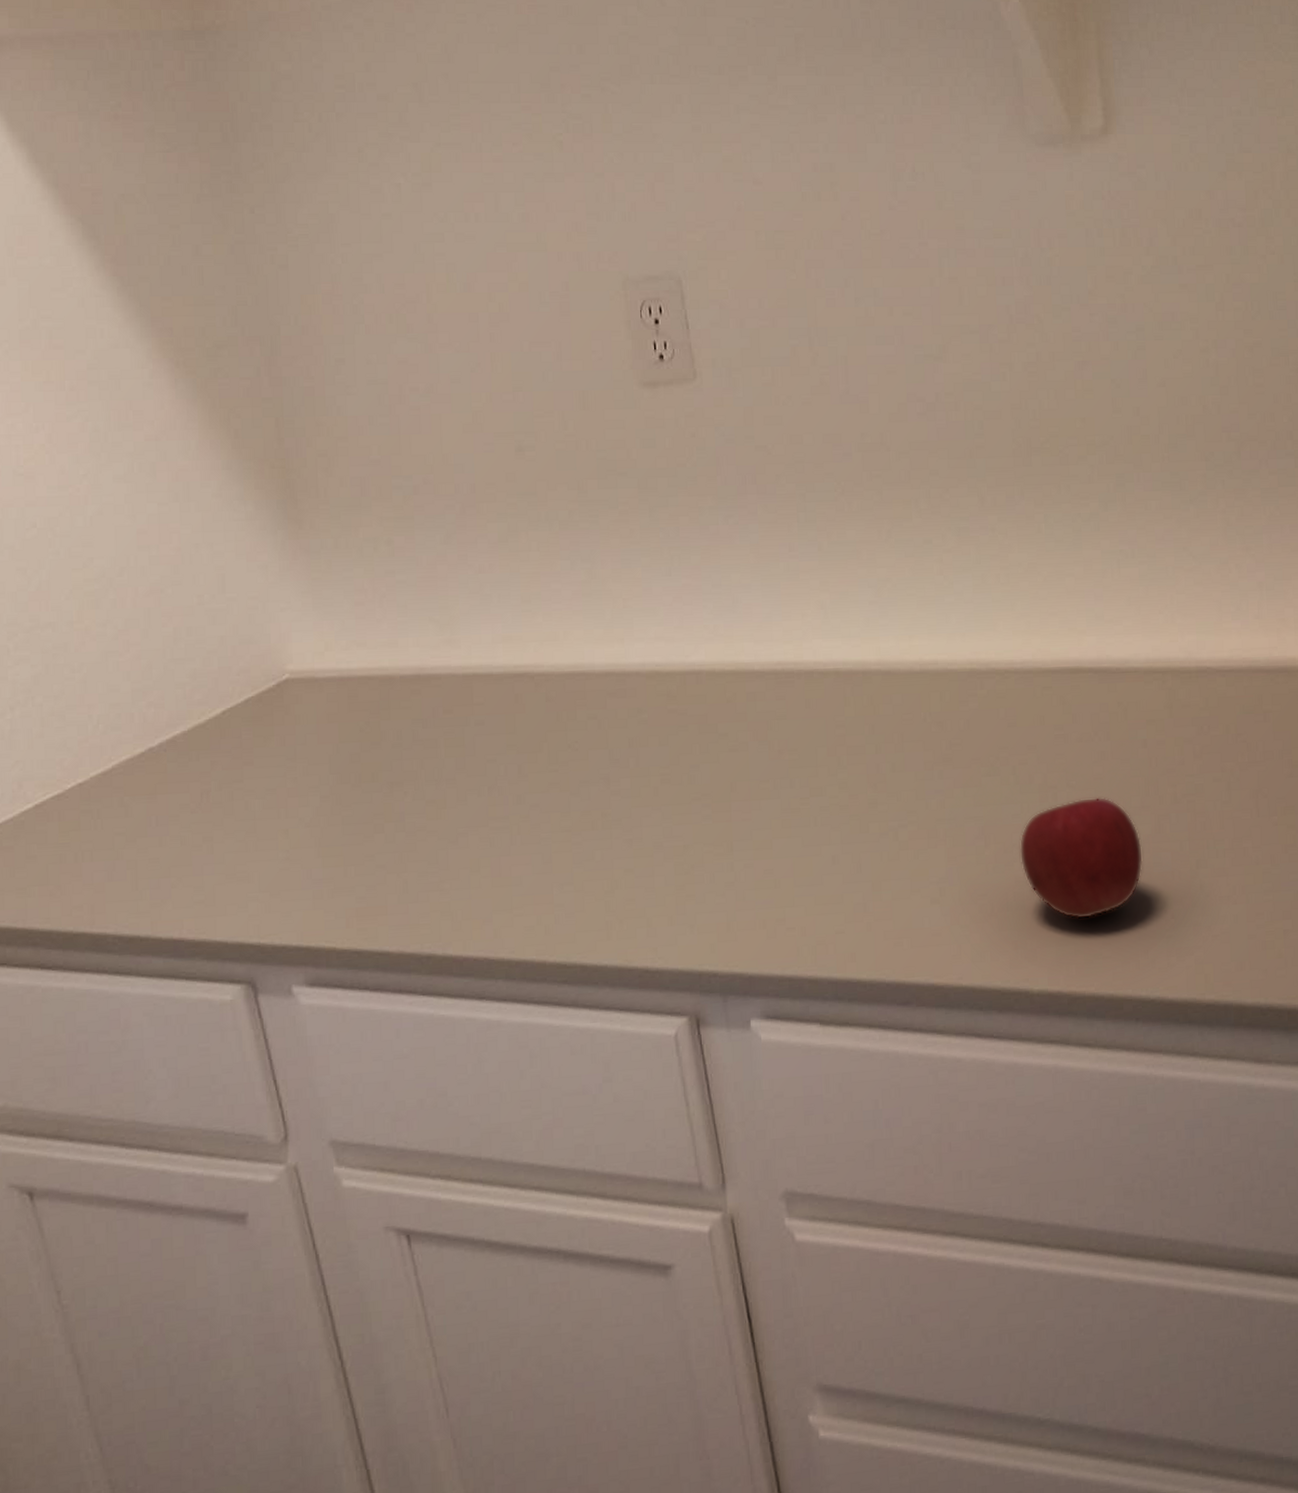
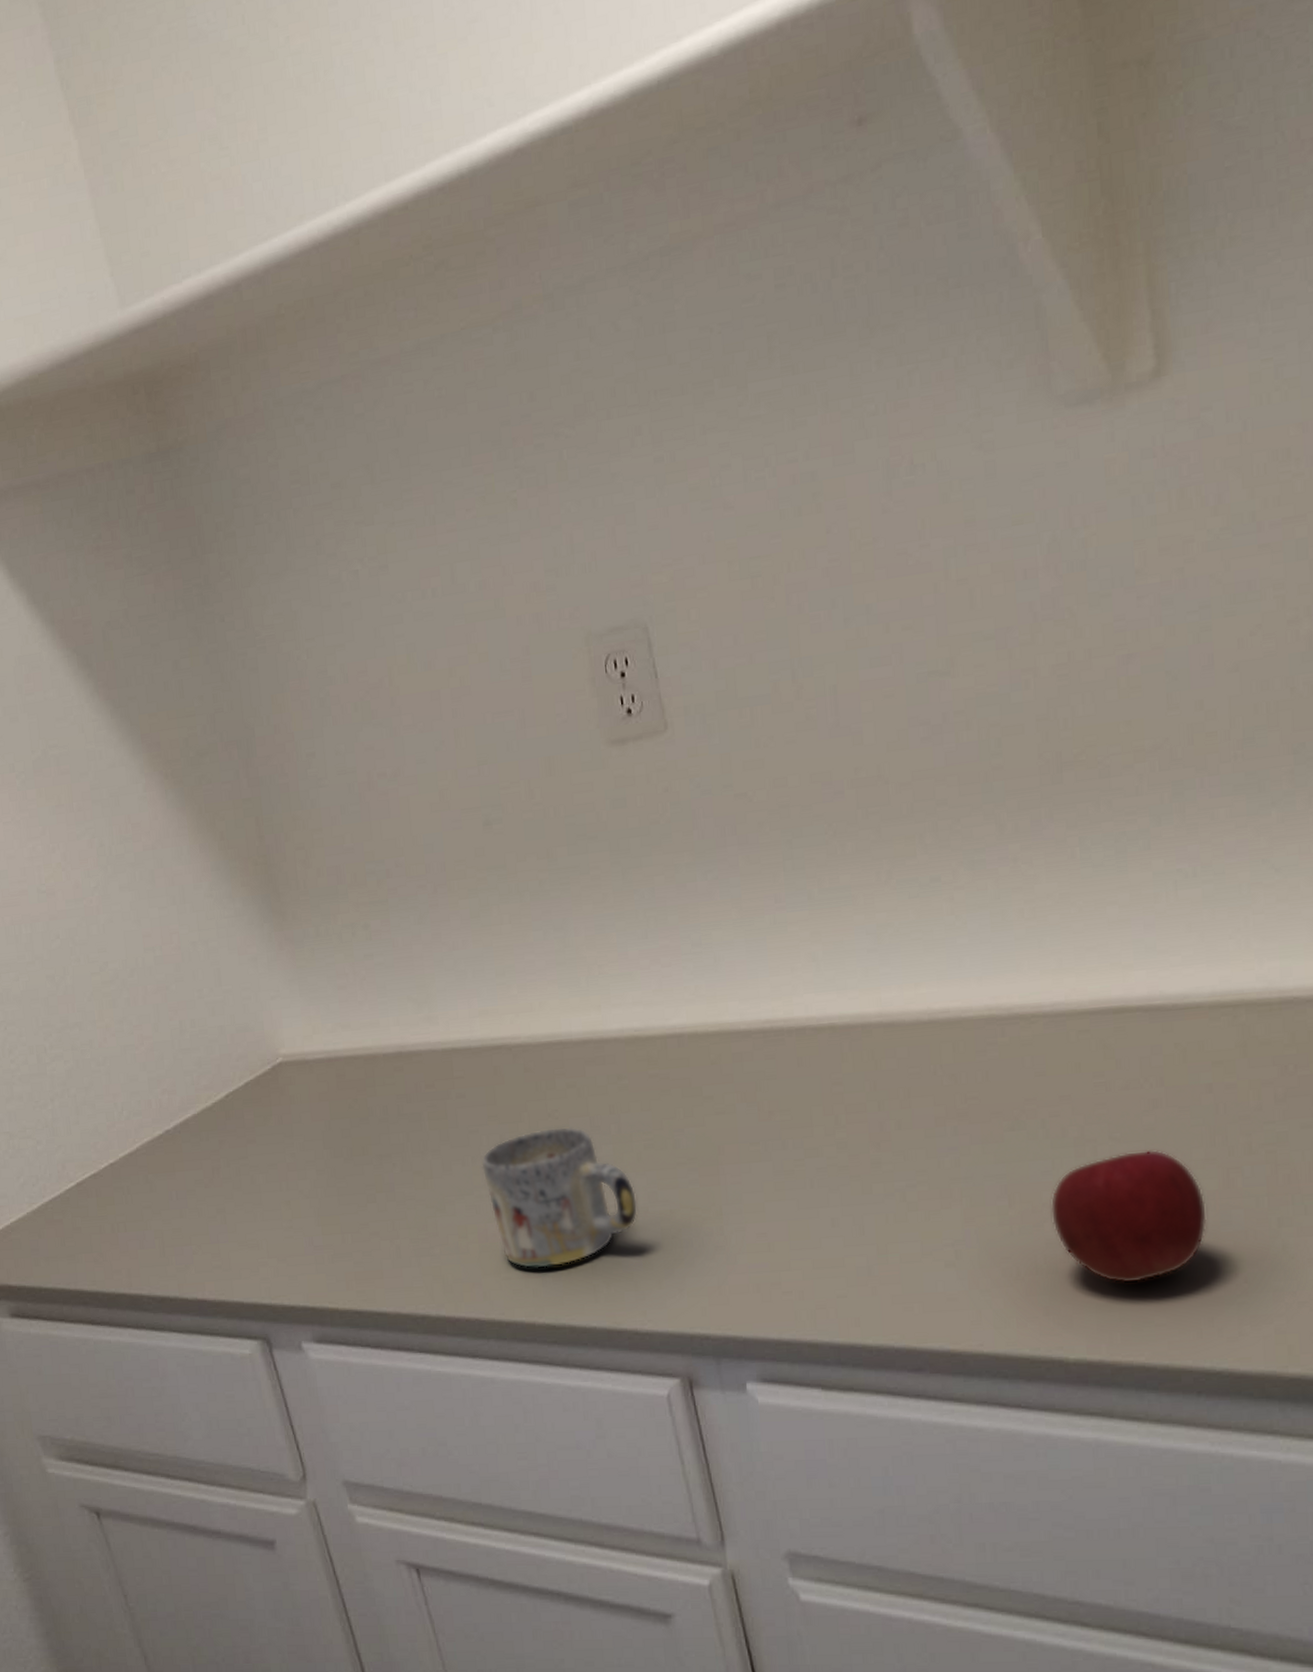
mug: none [498,759,653,905] -> present [481,1127,638,1269]

